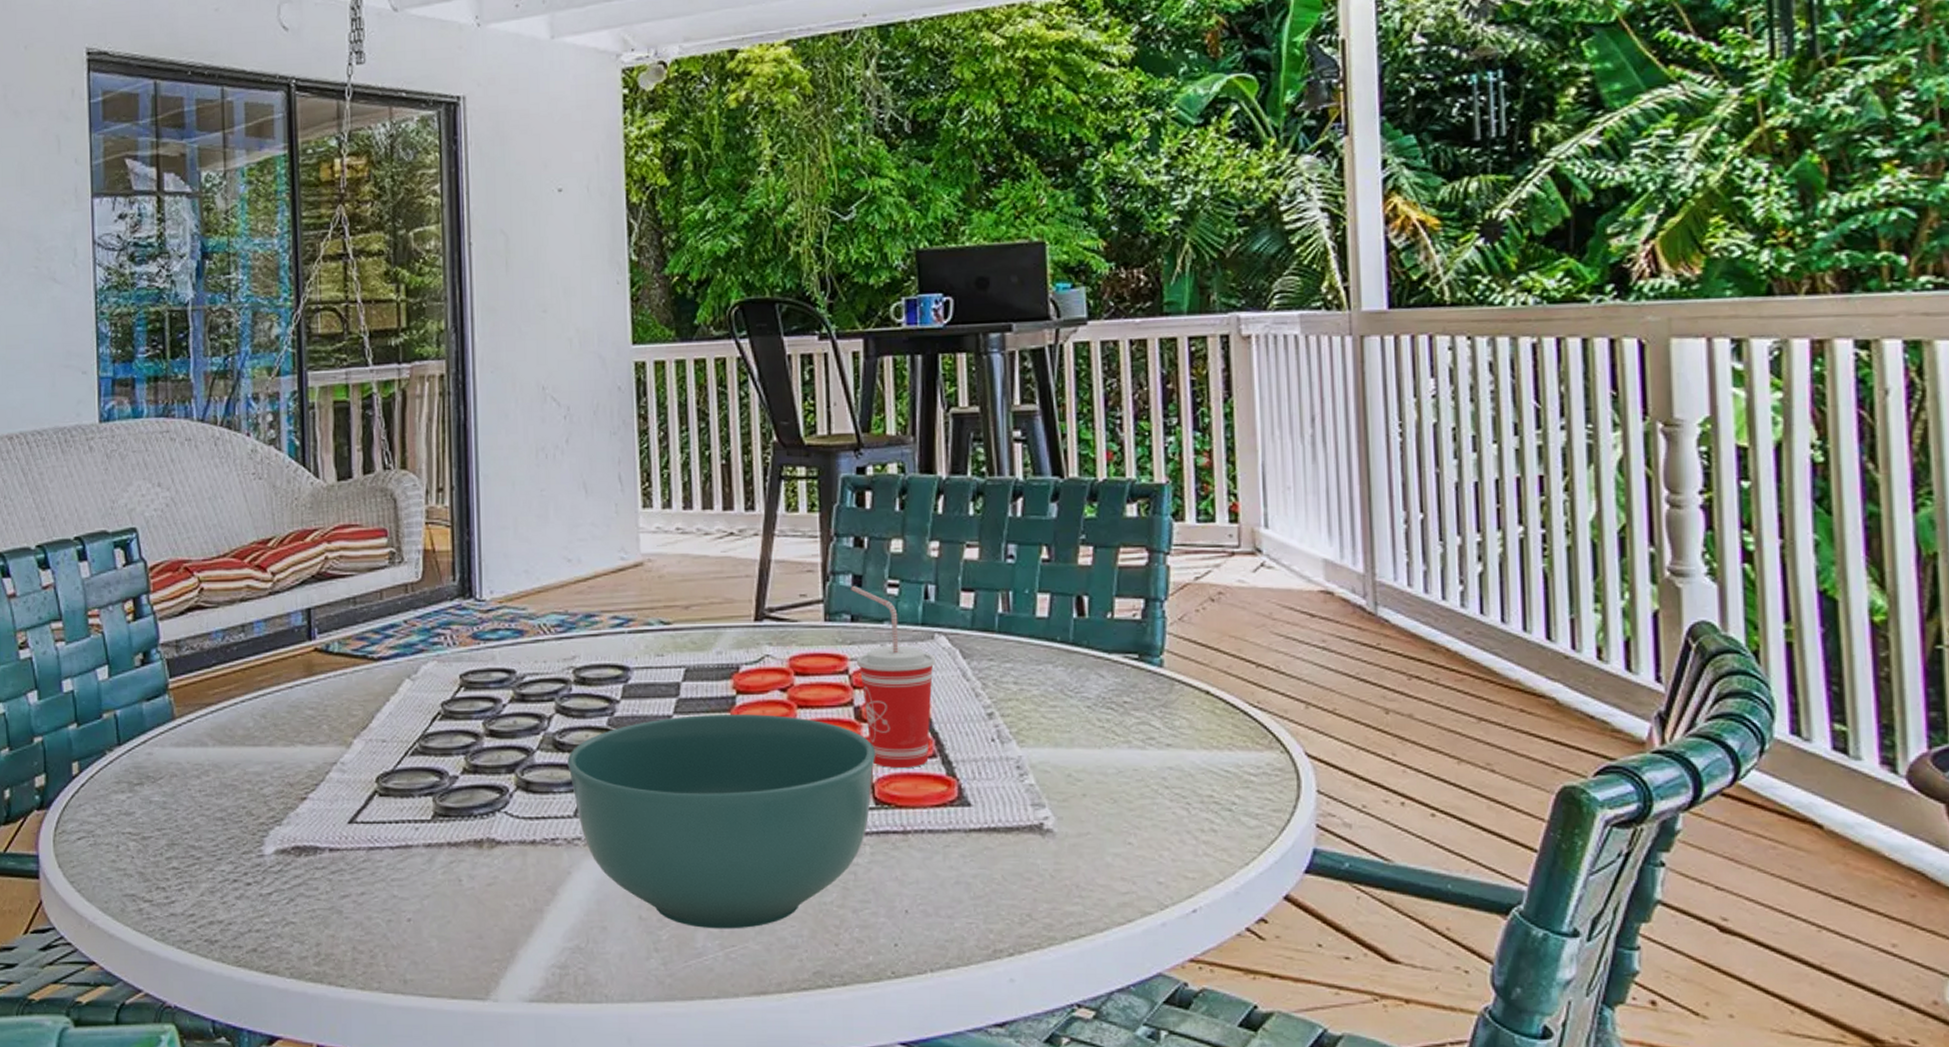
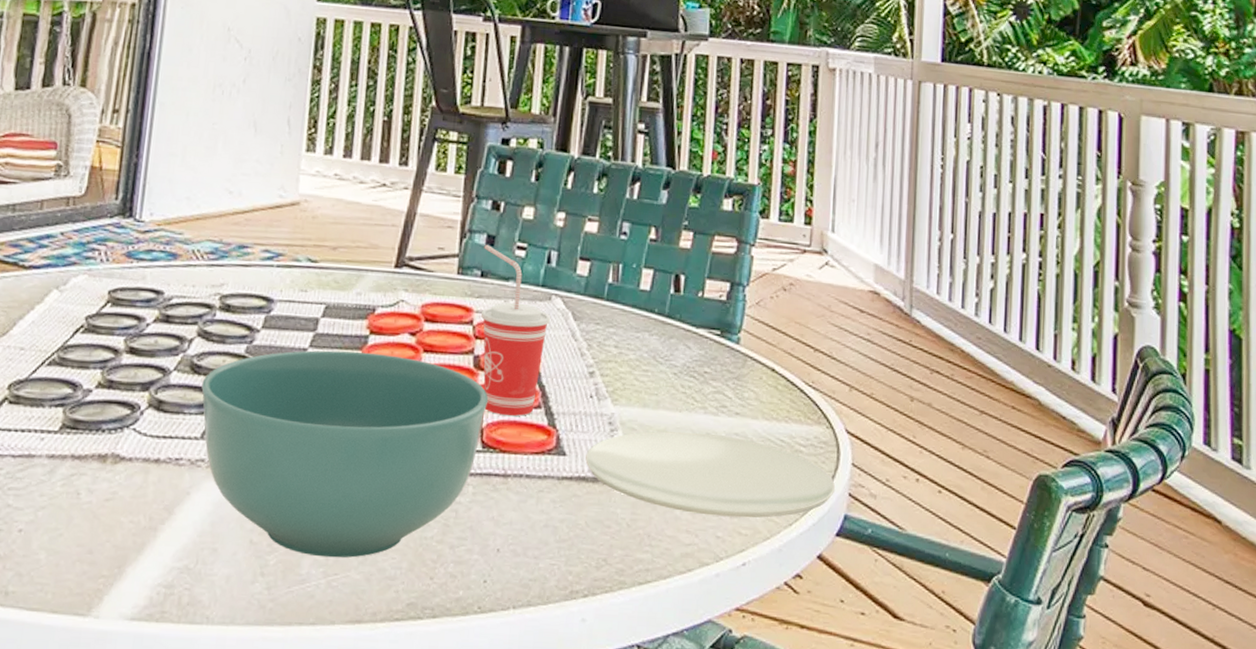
plate: none [994,770,1298,860] -> present [585,431,835,518]

